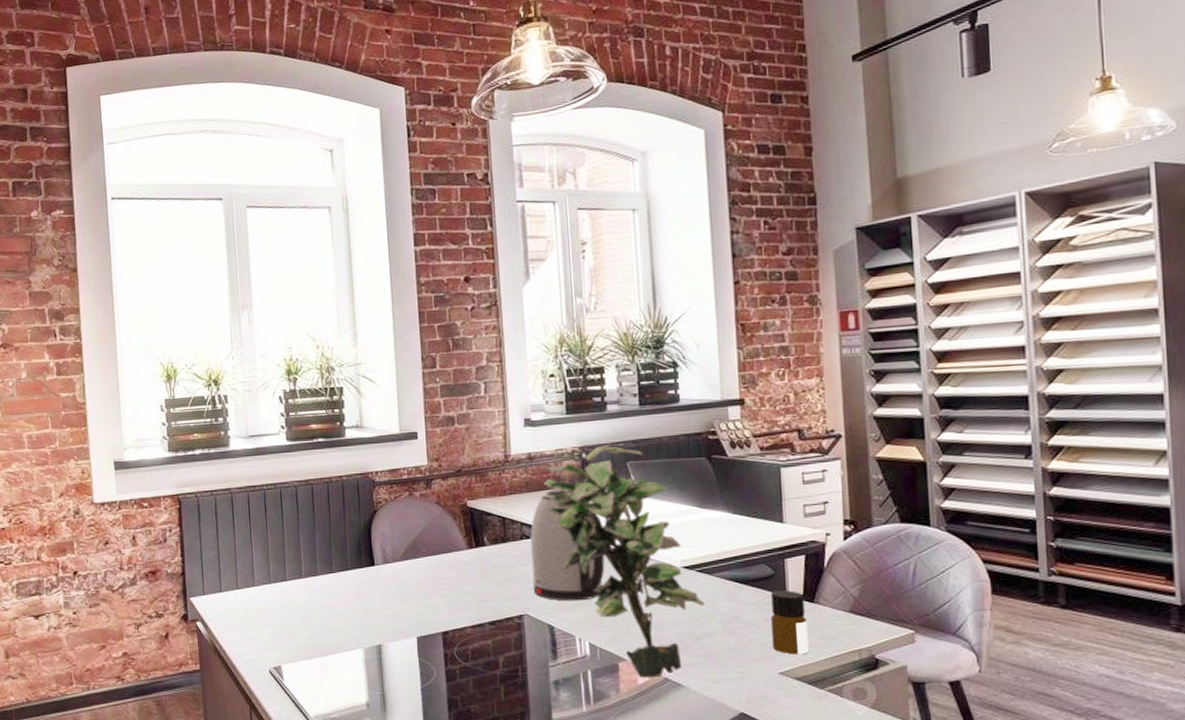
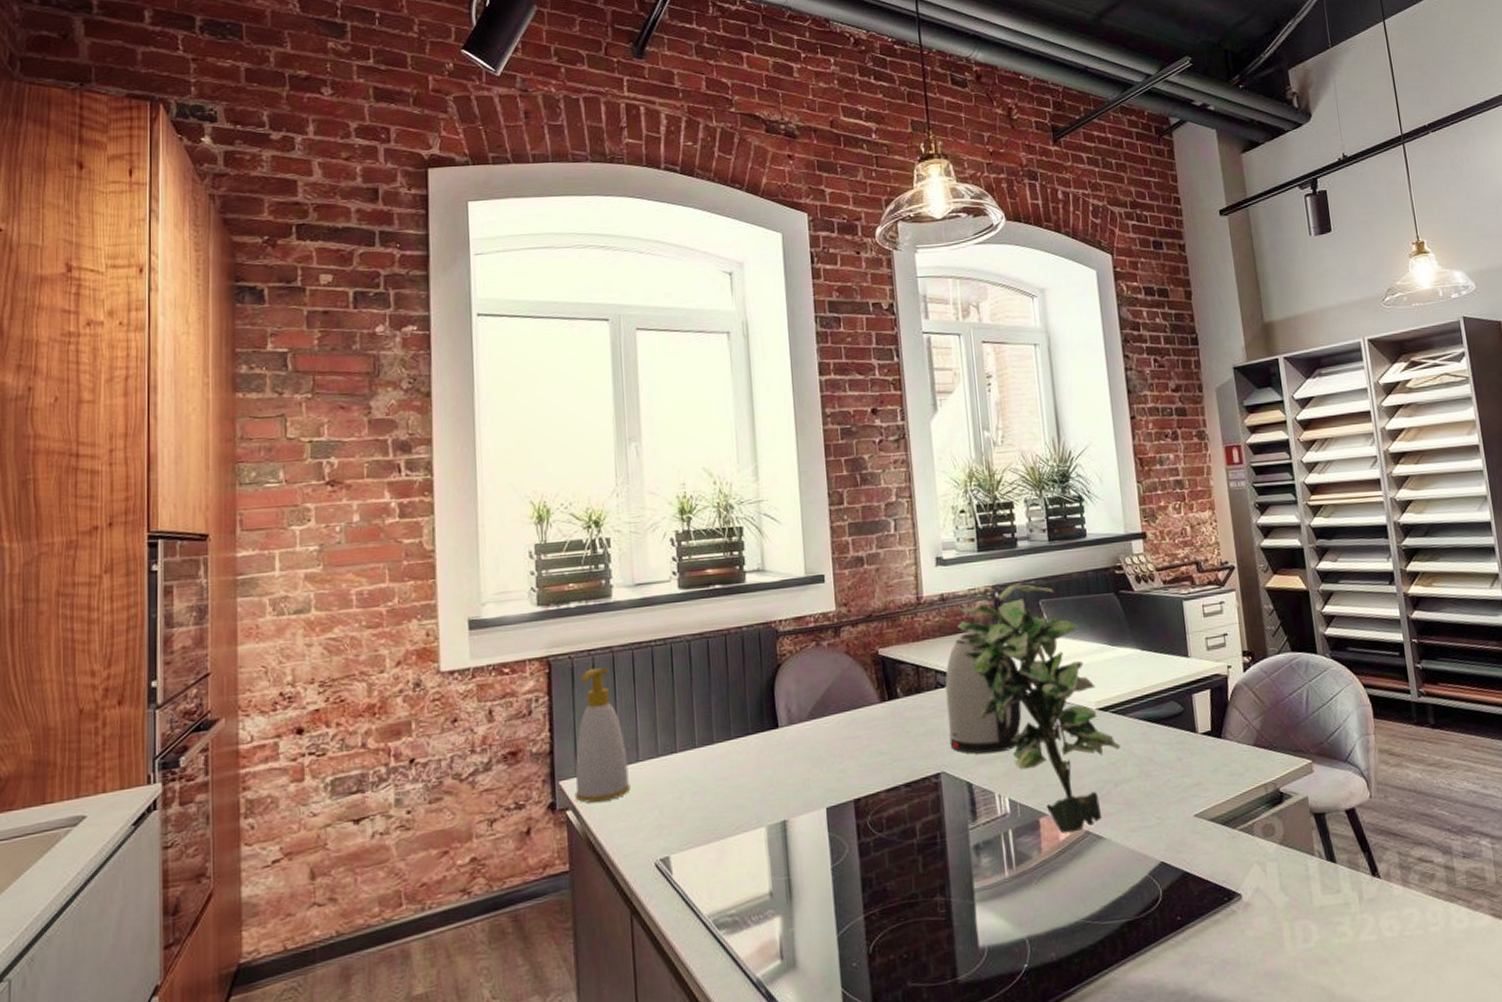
soap bottle: none [202,506,248,617] -> present [574,668,631,803]
bottle: present [771,591,810,655] -> none [1182,727,1221,795]

